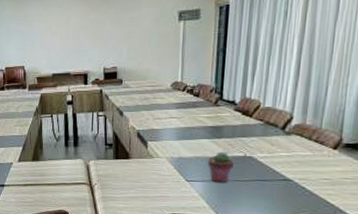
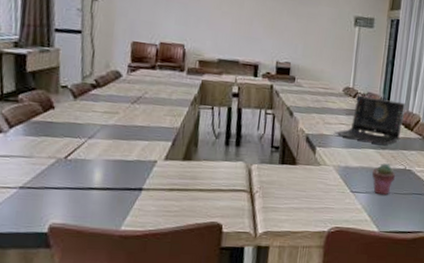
laptop computer: none [164,88,242,134] -> present [333,95,406,145]

